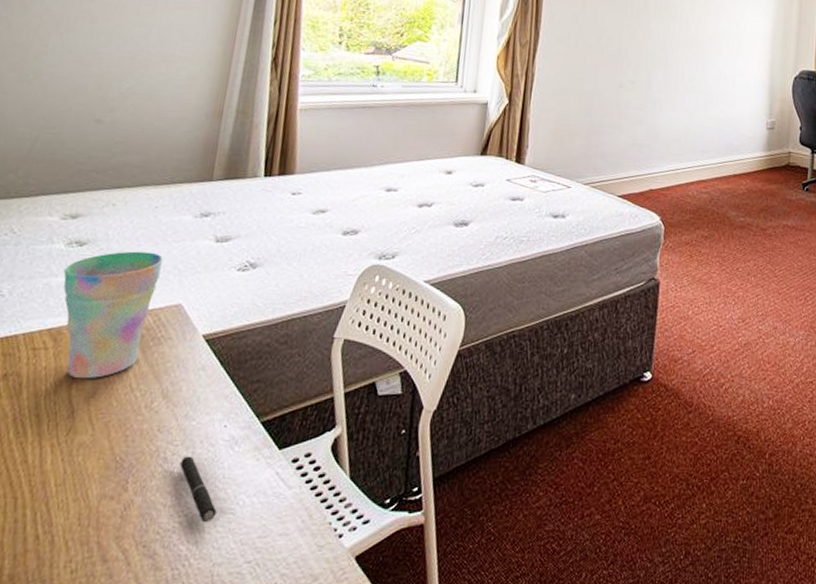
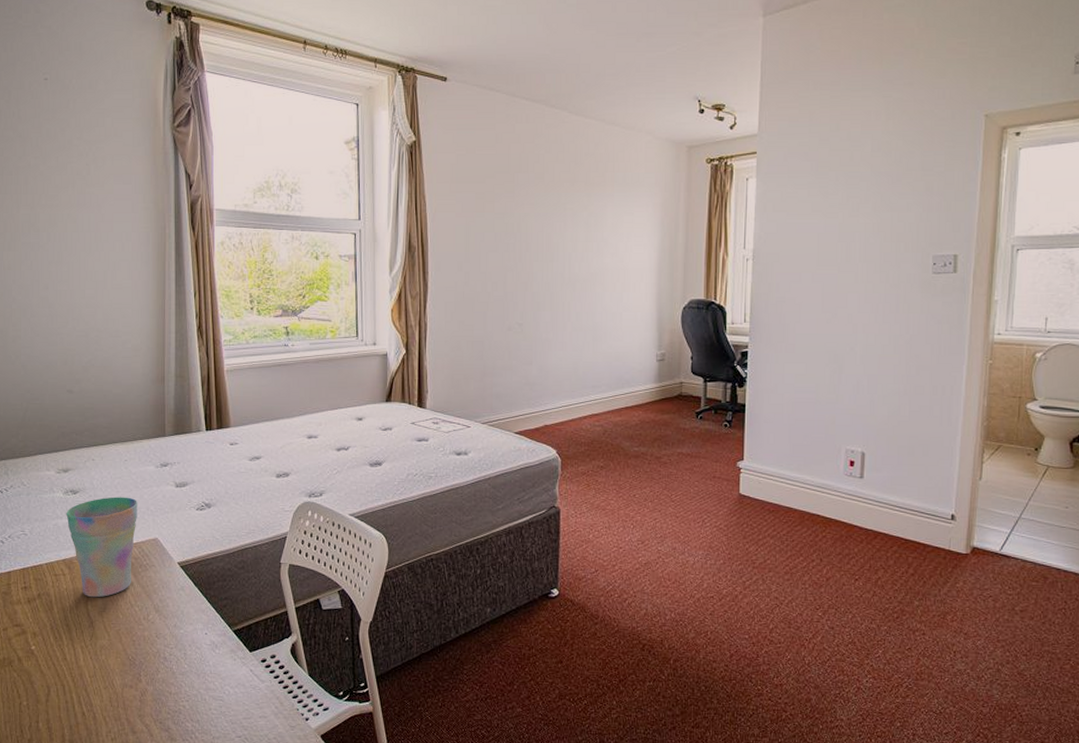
pen: present [180,456,217,523] -> none [177,656,209,707]

